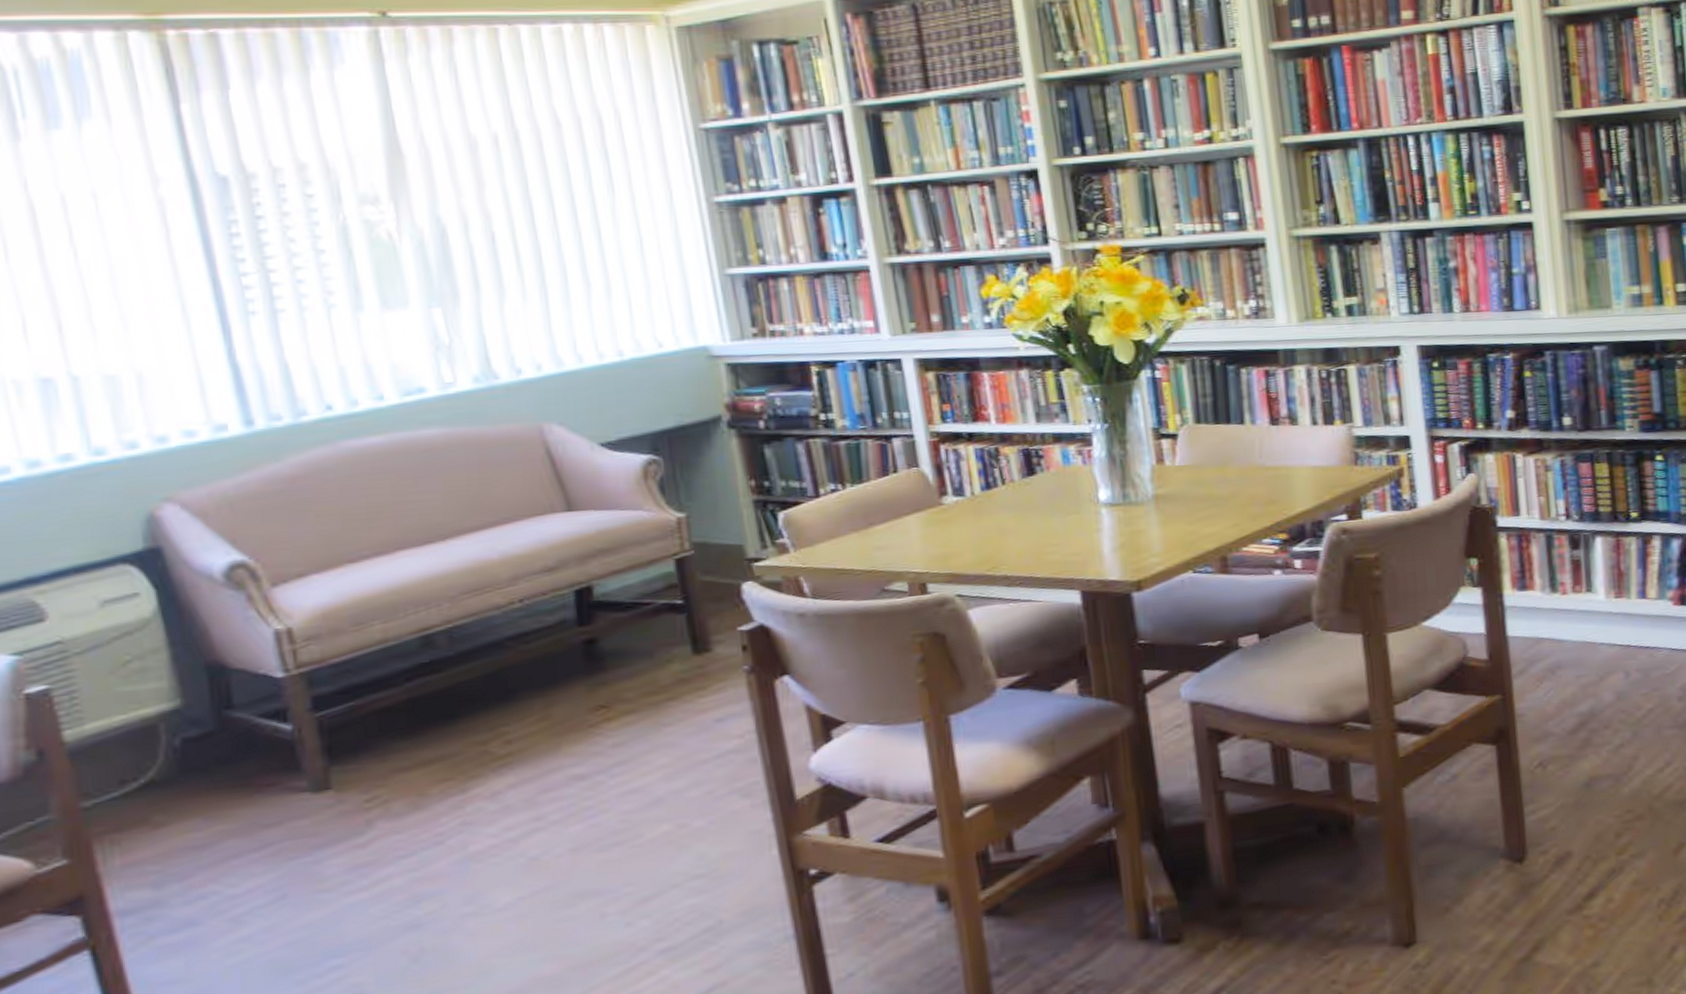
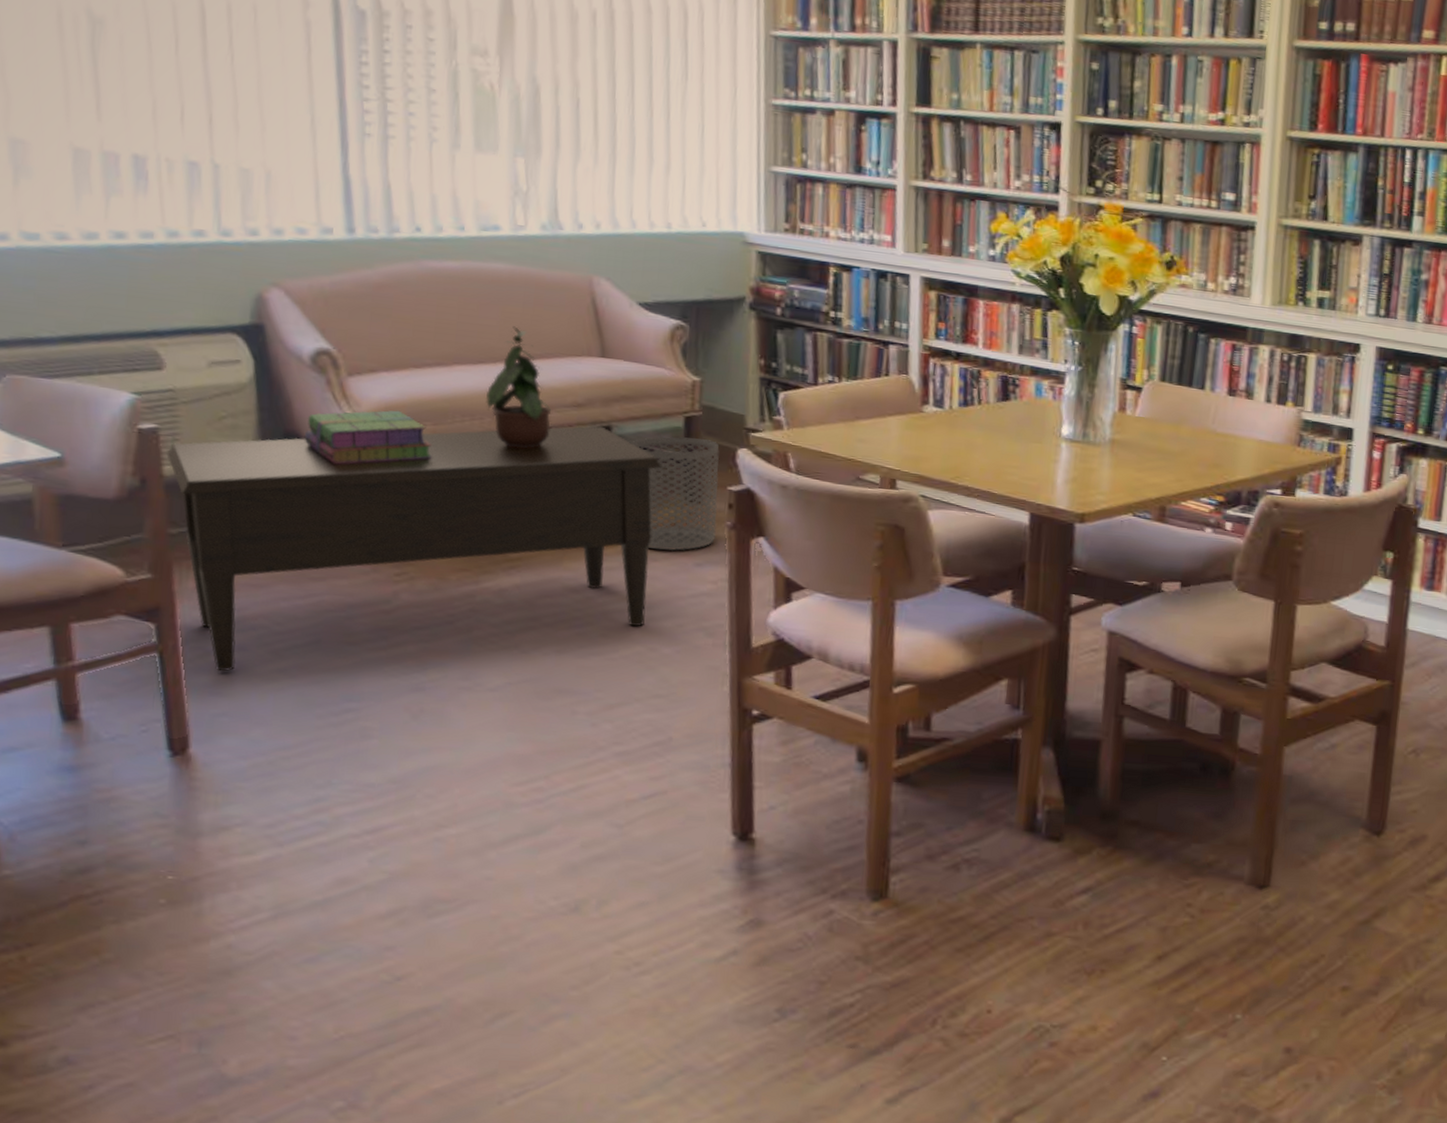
coffee table: none [65,588,669,956] -> present [166,426,662,672]
stack of books: none [230,614,388,690] -> present [304,410,433,465]
potted plant: none [440,495,521,631] -> present [486,326,552,449]
waste bin: none [617,579,733,713] -> present [630,437,719,552]

